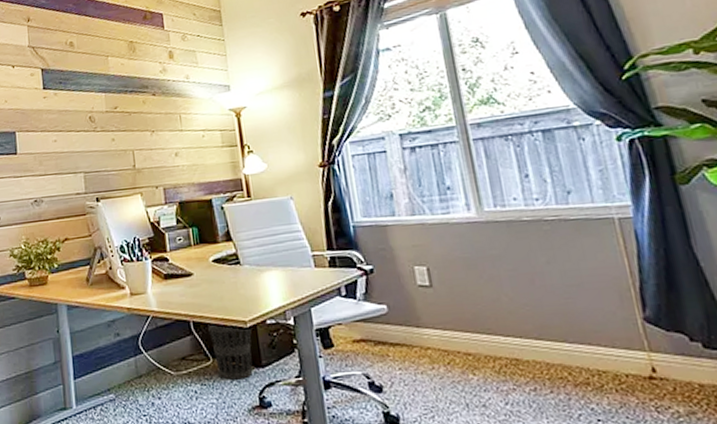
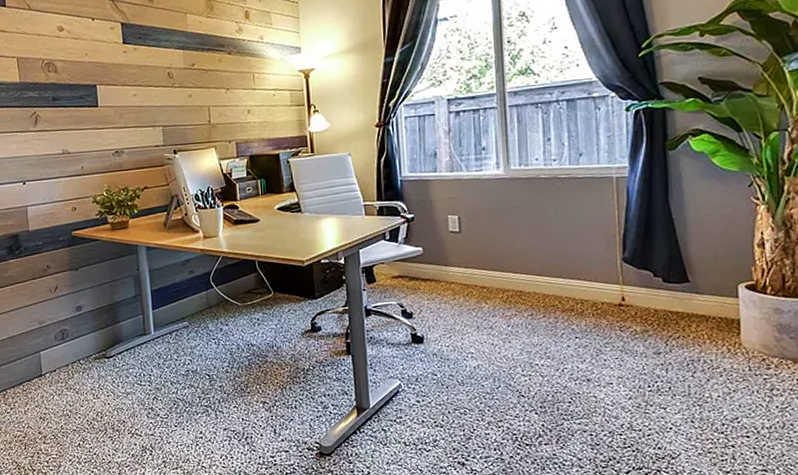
wastebasket: present [208,323,253,380] -> none [271,262,308,309]

